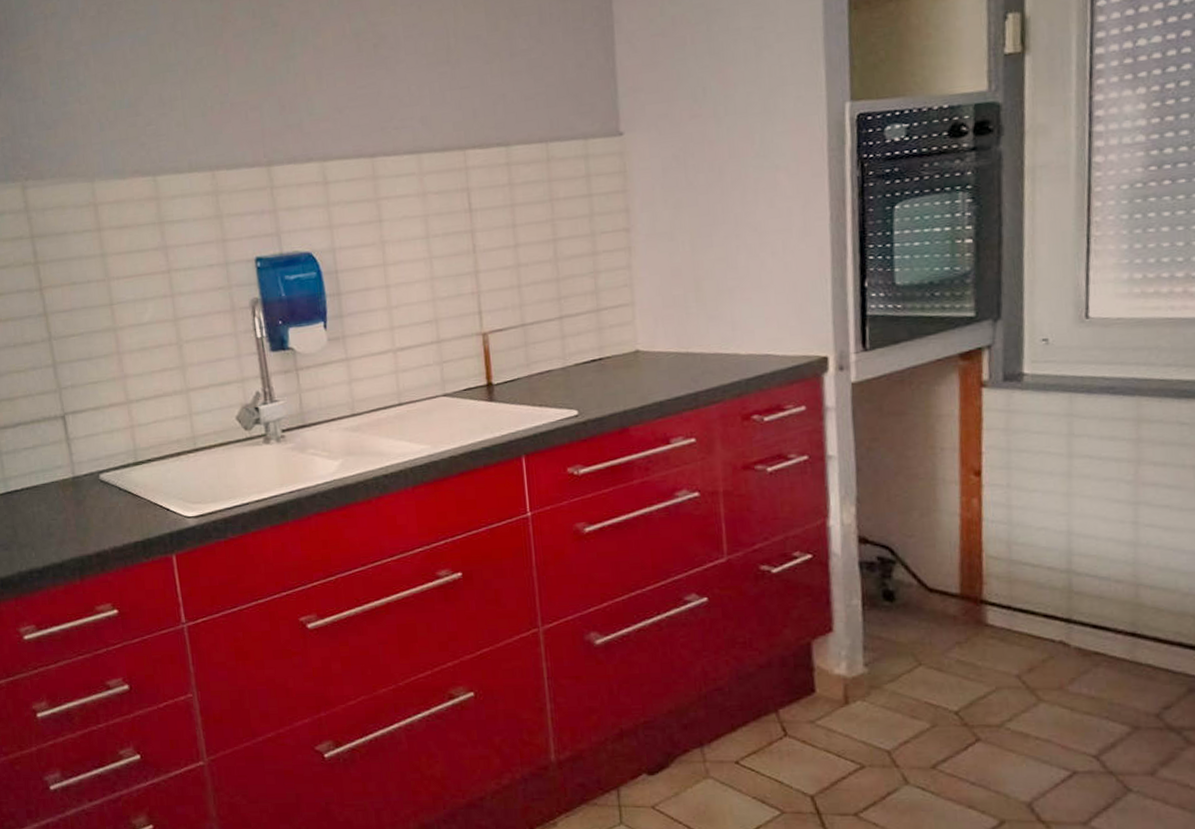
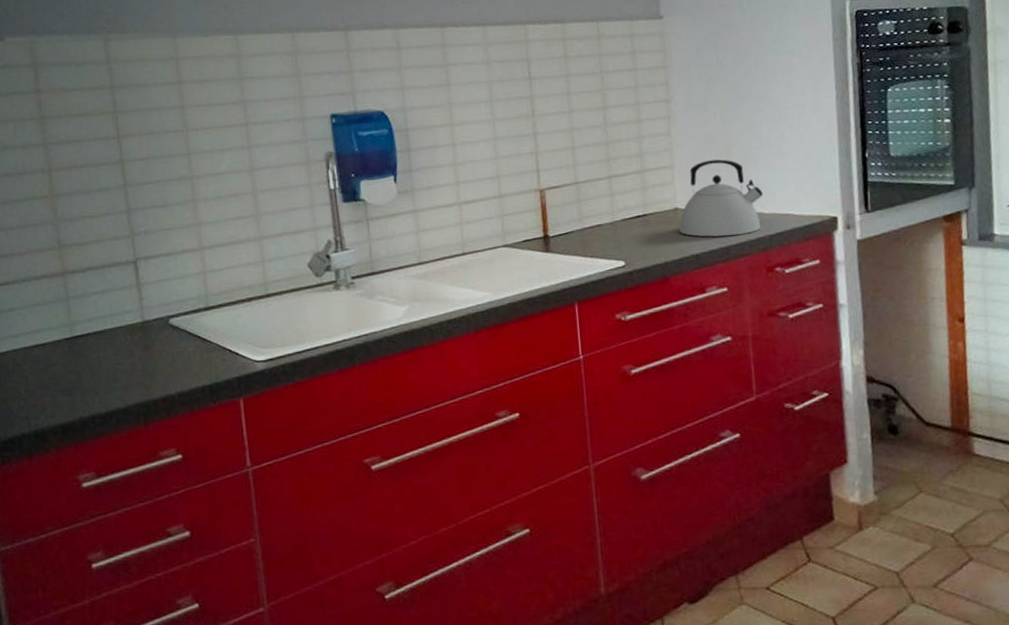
kettle: none [640,294,739,382] -> present [679,159,763,237]

